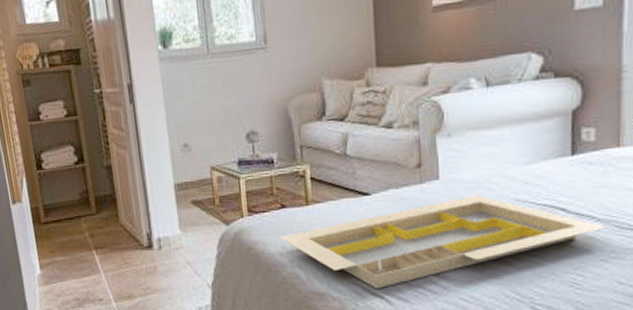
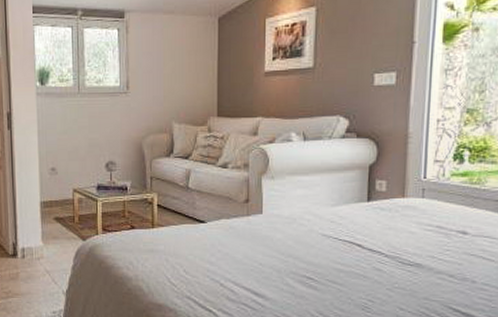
serving tray: present [279,195,607,290] -> none [127,229,393,304]

